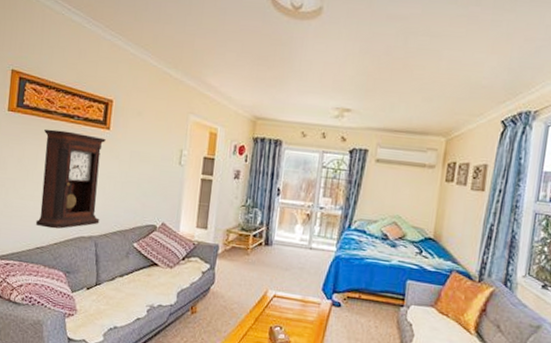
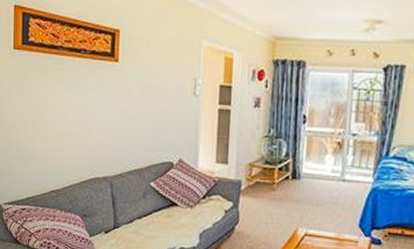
pendulum clock: present [35,129,106,229] -> none [48,65,115,171]

